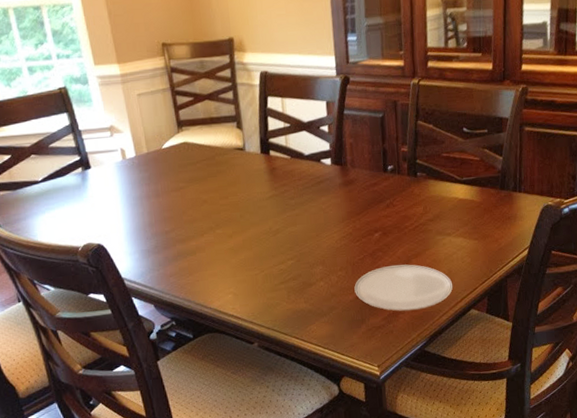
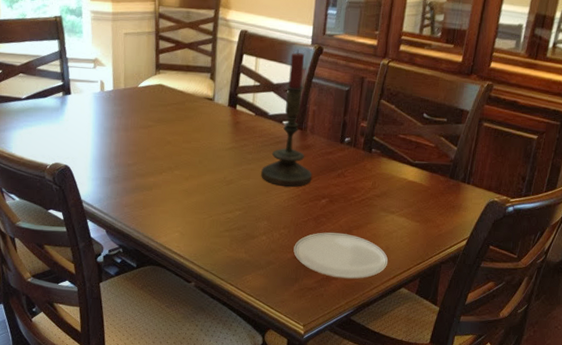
candle: none [307,83,361,227] -> present [261,49,312,187]

